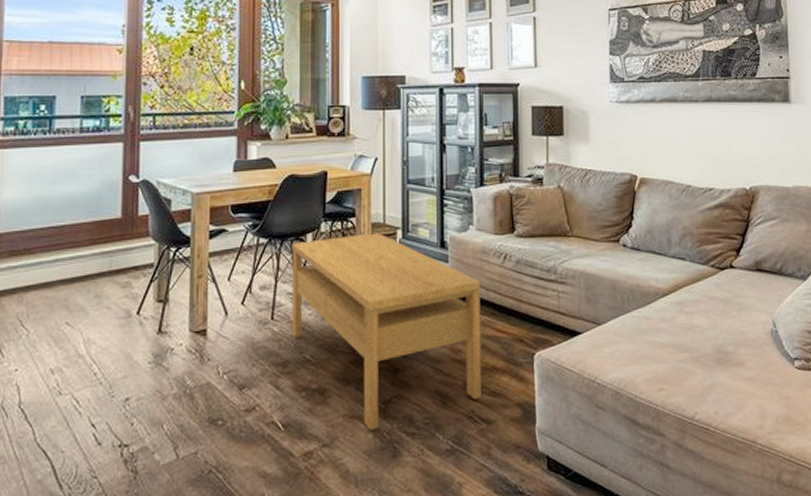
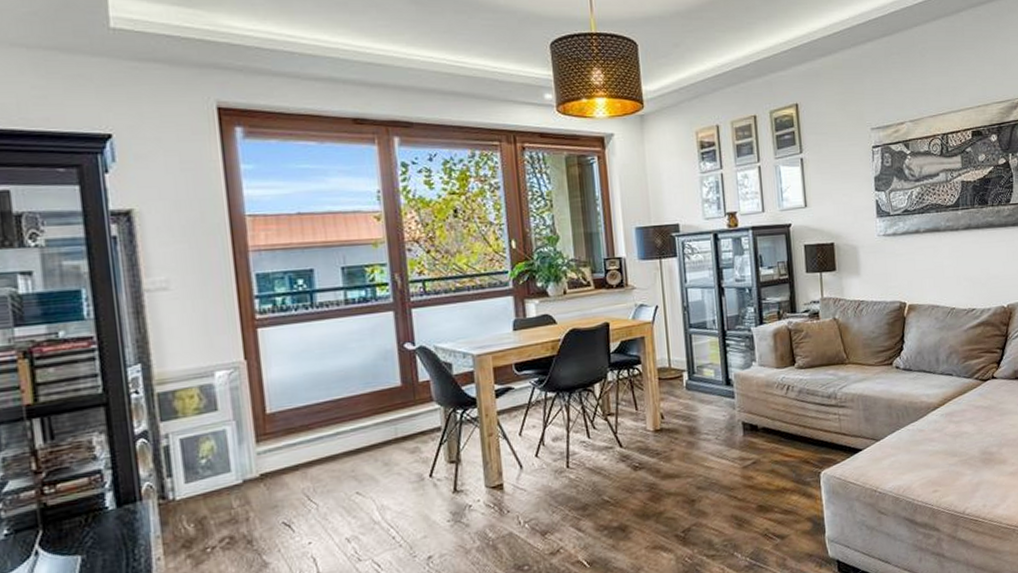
coffee table: present [291,233,482,430] -> none [580,377,774,558]

